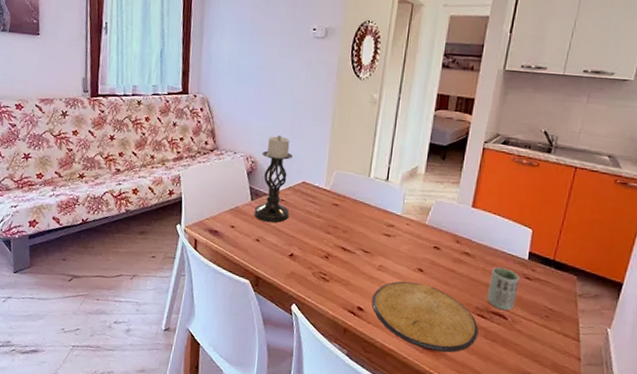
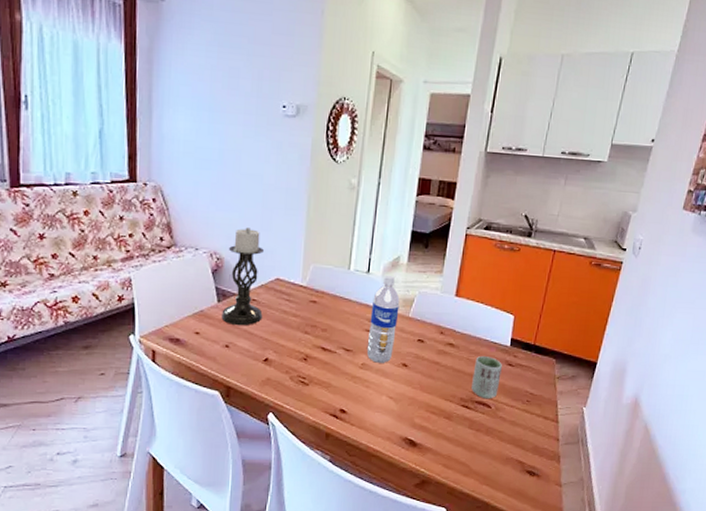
plate: present [371,281,479,353] -> none [354,378,464,447]
water bottle: none [384,183,417,267] -> present [366,274,400,363]

